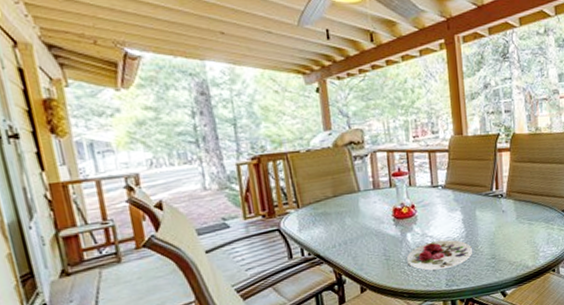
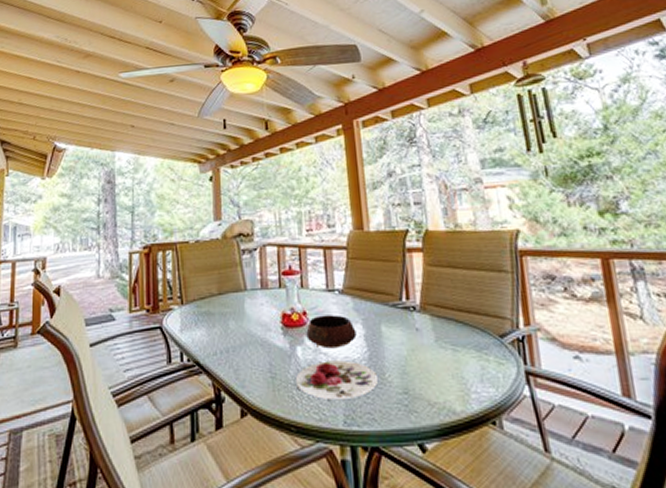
bowl: none [414,205,456,233] -> present [306,315,357,349]

